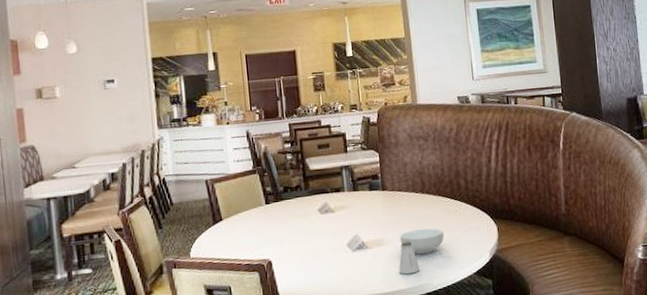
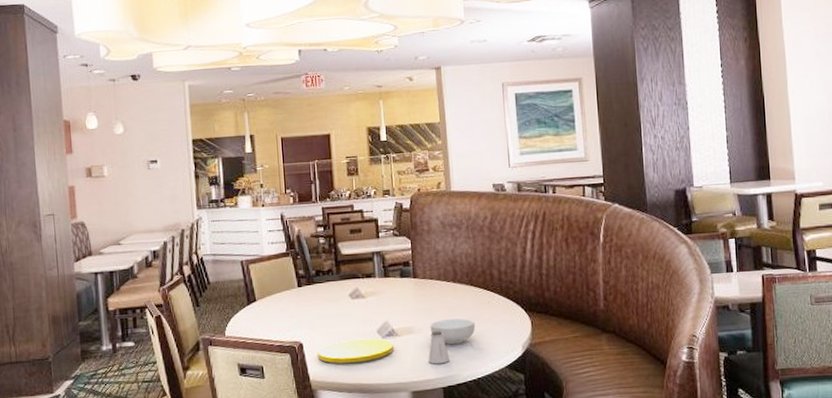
plate: none [287,252,364,280] -> present [317,338,393,364]

